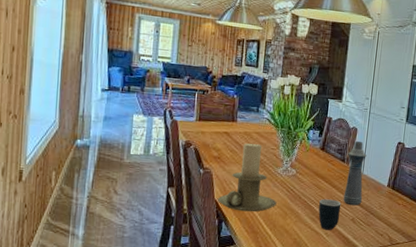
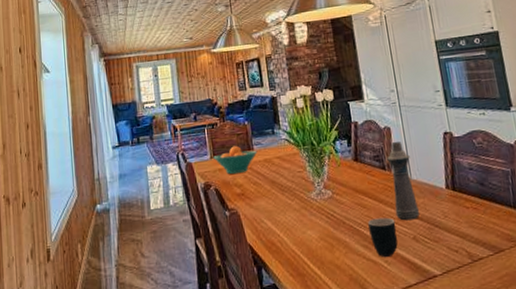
fruit bowl: none [198,114,240,139] -> present [213,145,258,174]
candle holder: present [218,143,277,212] -> none [251,170,319,252]

